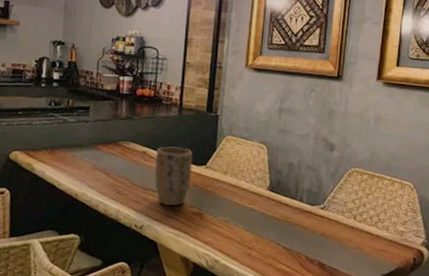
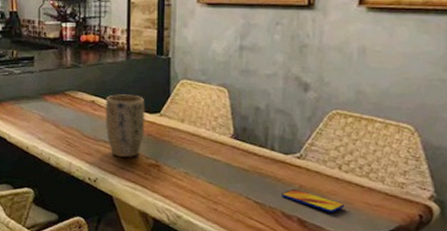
smartphone: none [305,235,357,257] -> present [280,188,345,213]

